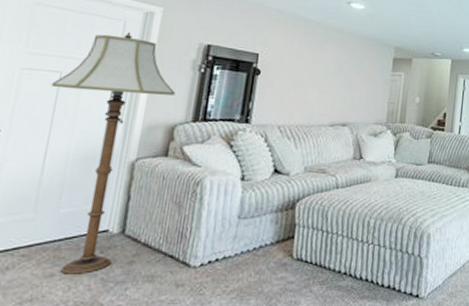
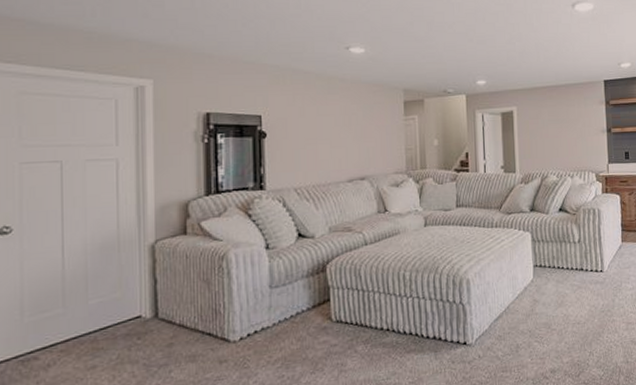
floor lamp: present [51,32,175,274] -> none [54,111,182,364]

